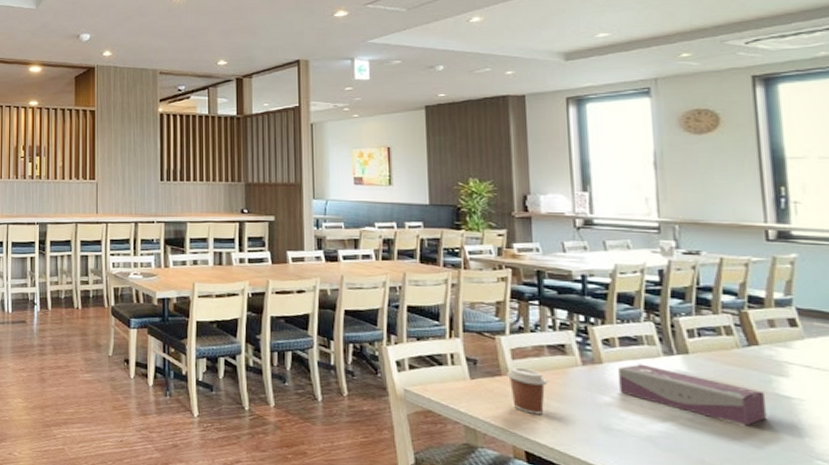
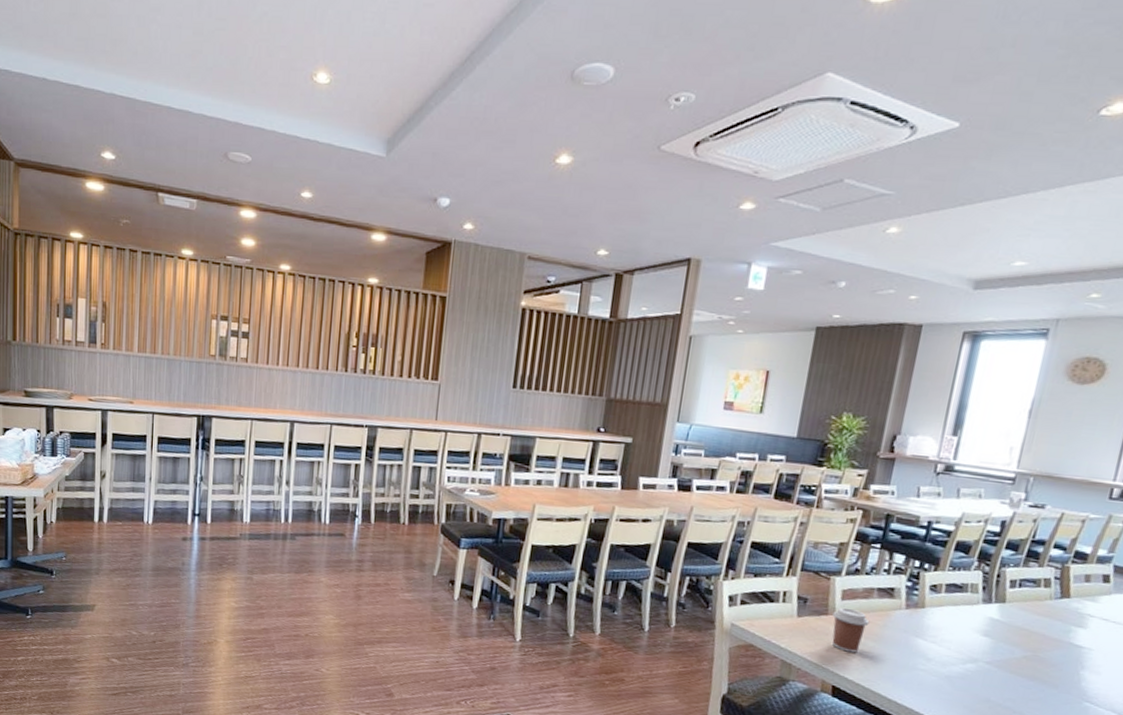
tissue box: present [618,364,768,426] -> none [933,610,1062,671]

